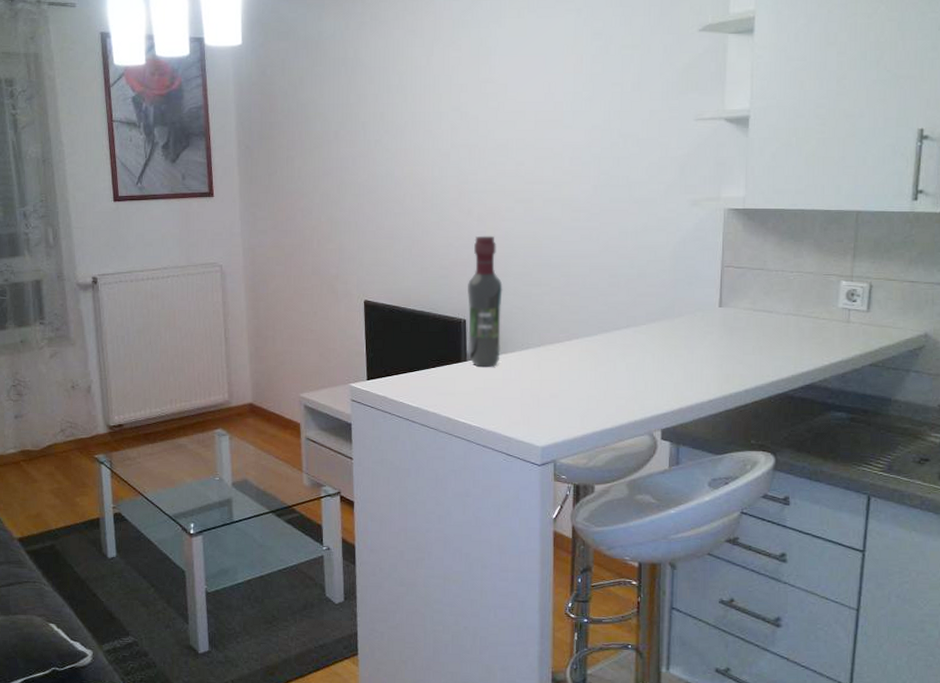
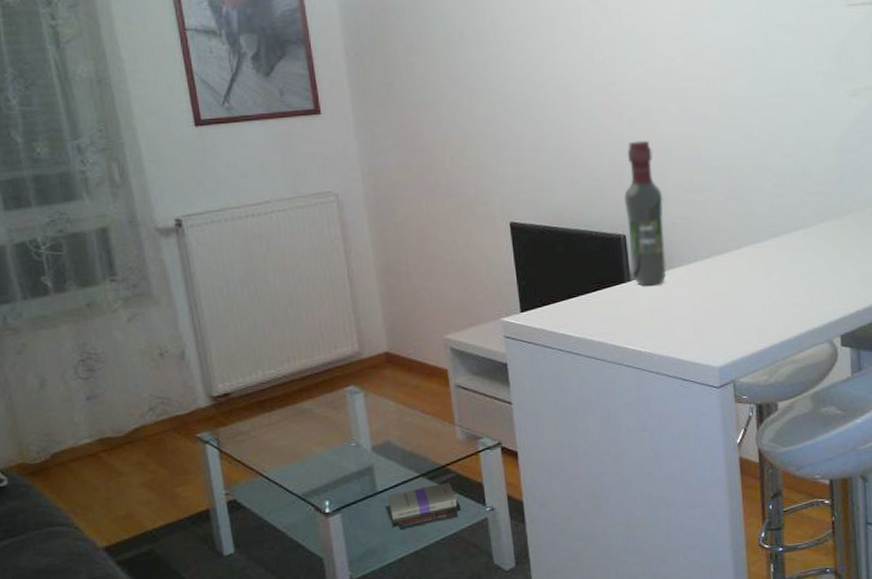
books: none [238,520,301,556] -> present [384,482,461,530]

